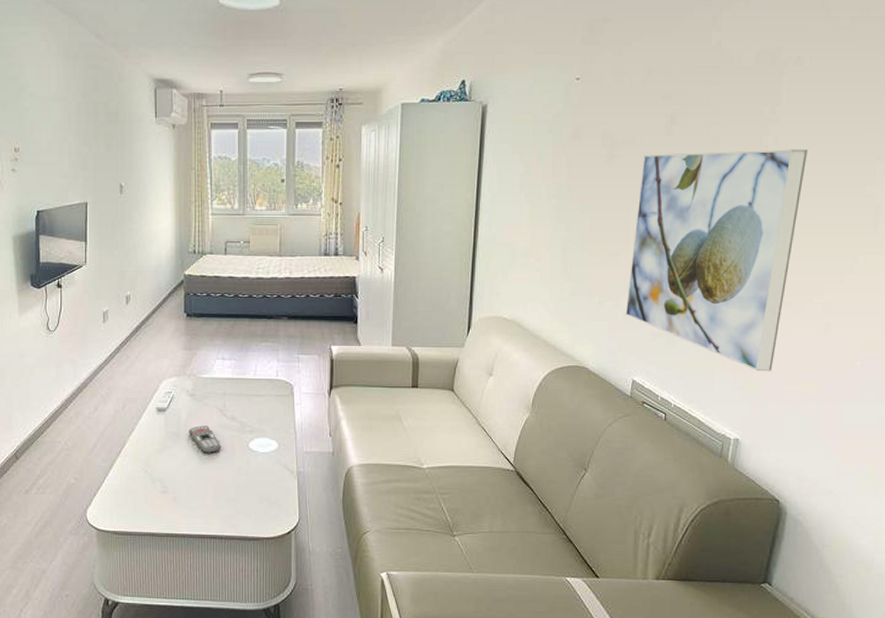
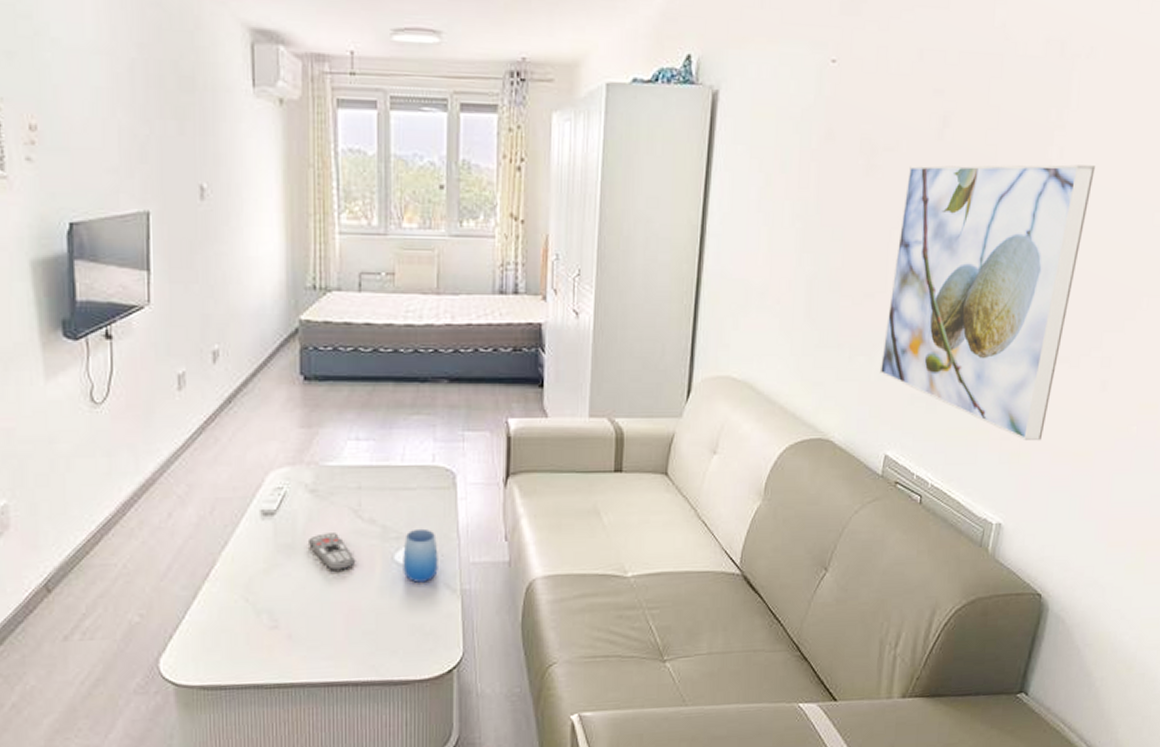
cup: none [255,425,281,465] -> present [403,528,438,583]

